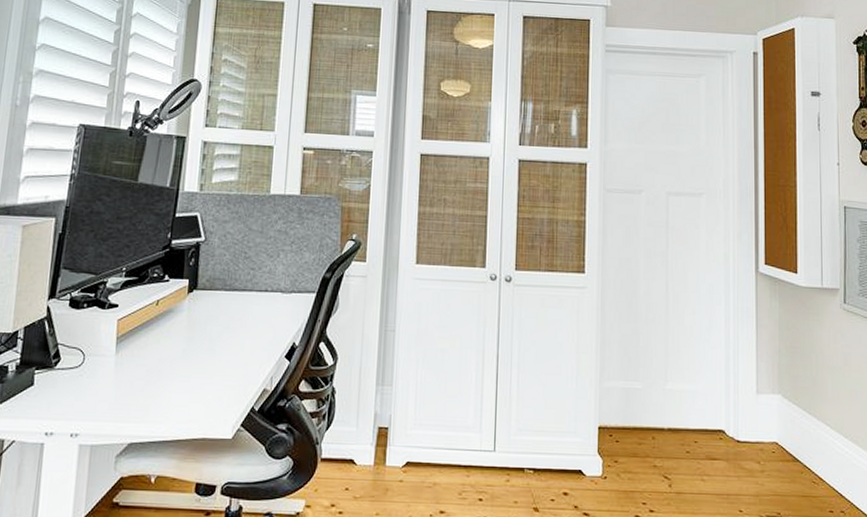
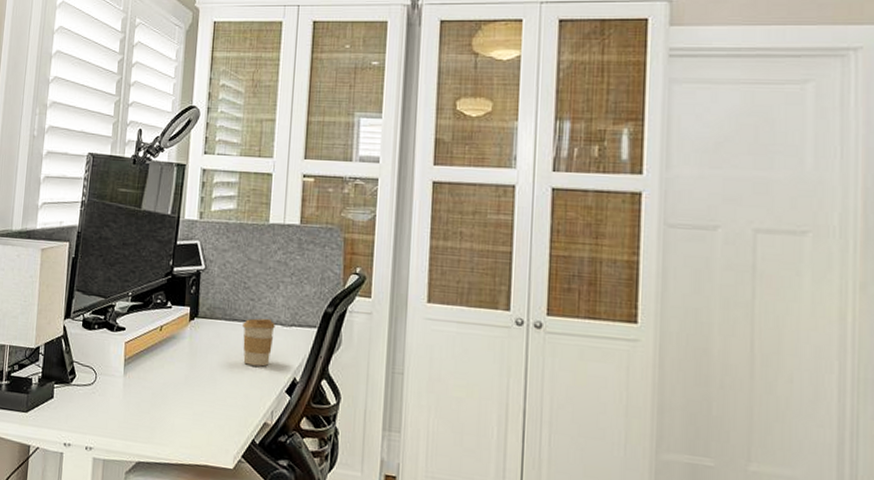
coffee cup: none [243,286,275,334] -> present [243,318,275,367]

